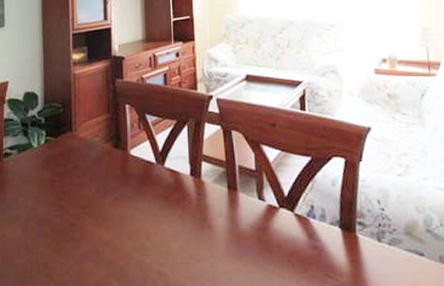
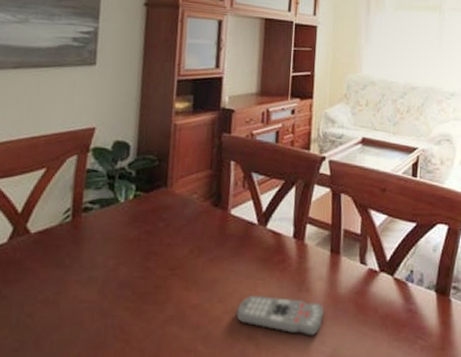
remote control: none [144,232,229,274] -> present [236,295,324,337]

